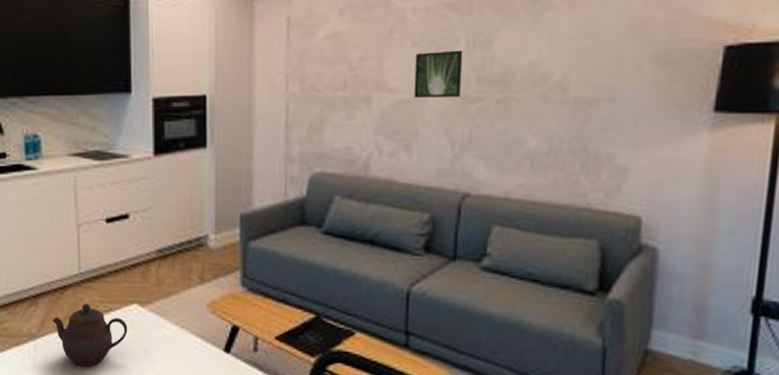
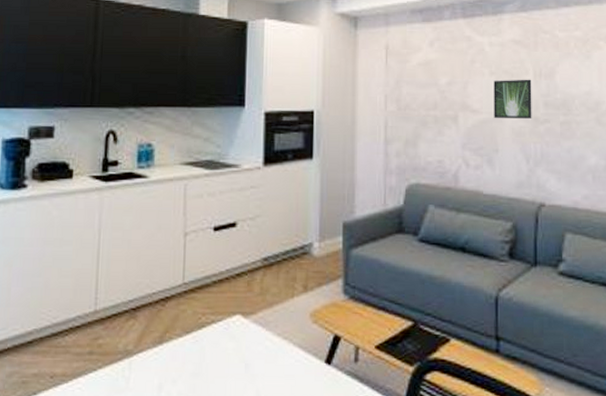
teapot: present [53,304,128,367] -> none [152,316,230,385]

